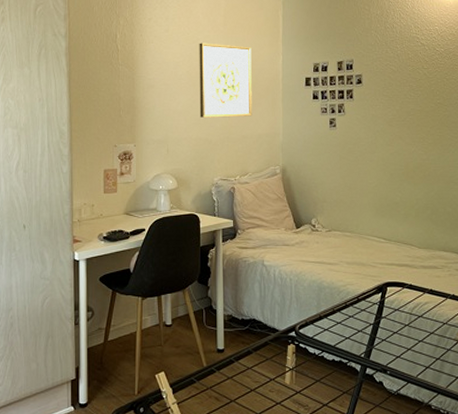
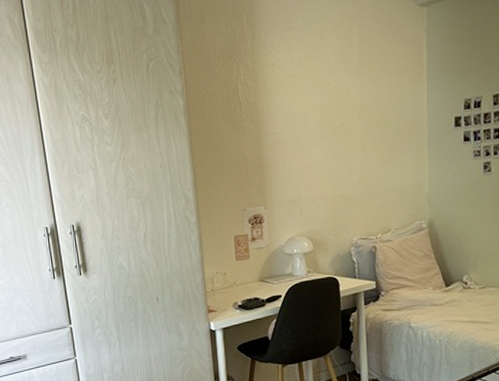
wall art: present [199,43,252,118] -> none [330,86,394,172]

